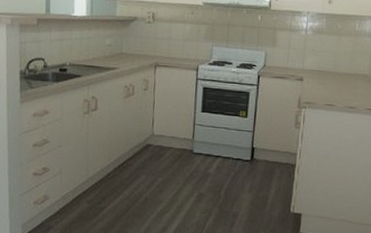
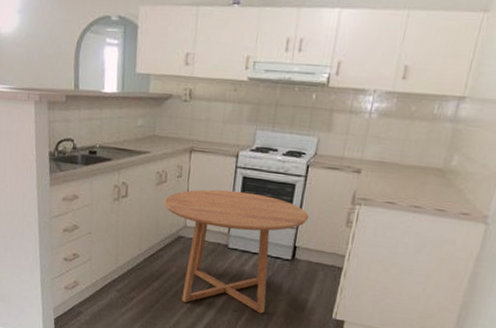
dining table: none [131,100,263,213] -> present [163,189,309,314]

